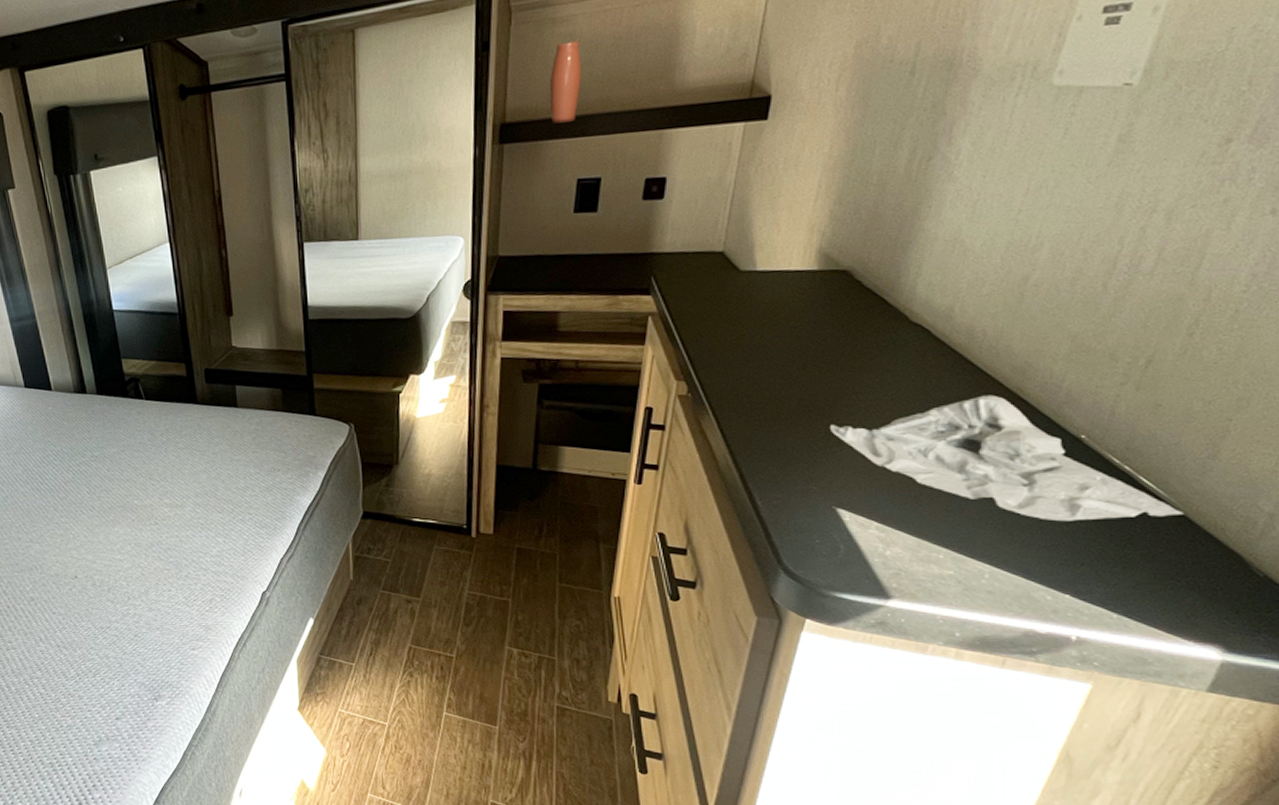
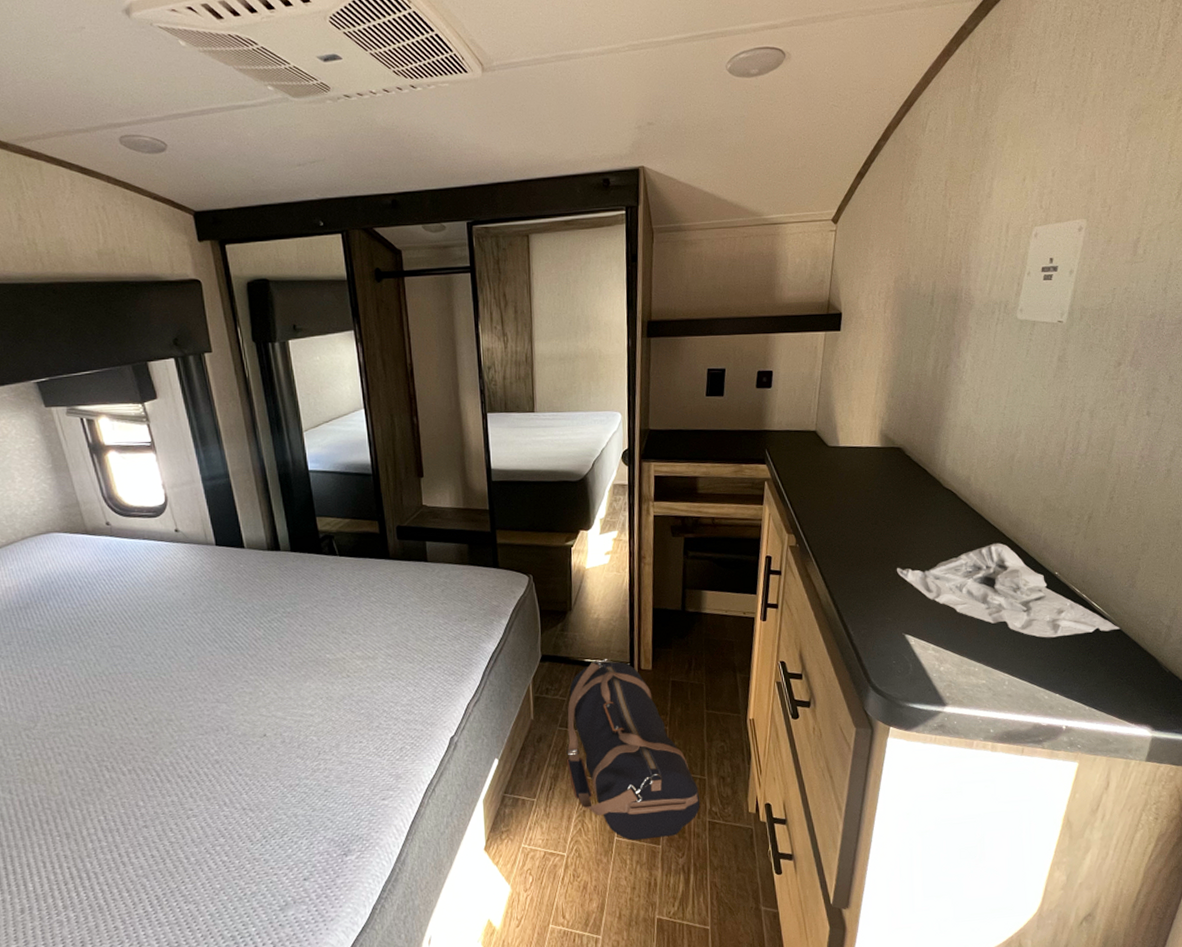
duffel bag: none [389,519,548,718] -> present [566,659,701,841]
vase: present [549,41,581,124] -> none [684,260,708,324]

